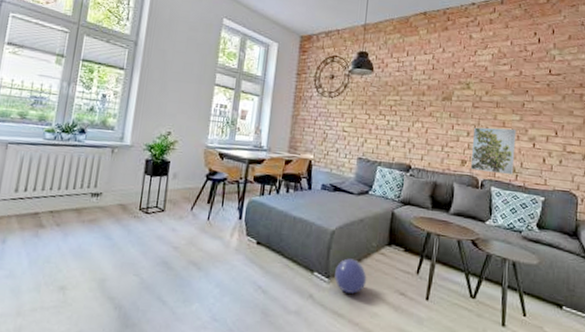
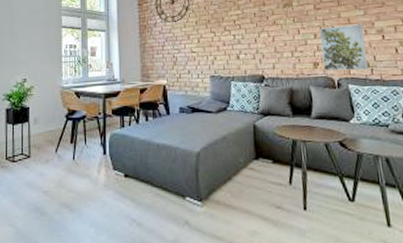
ball: present [334,258,367,294] -> none [207,178,240,214]

